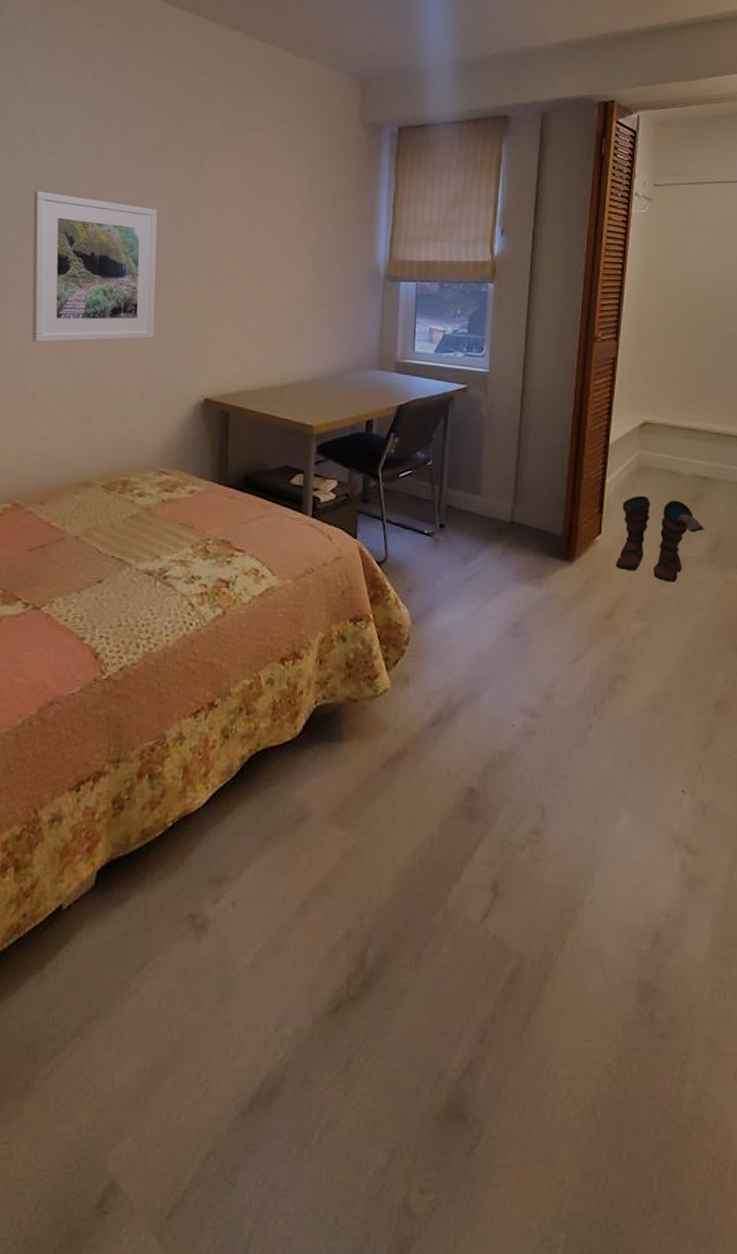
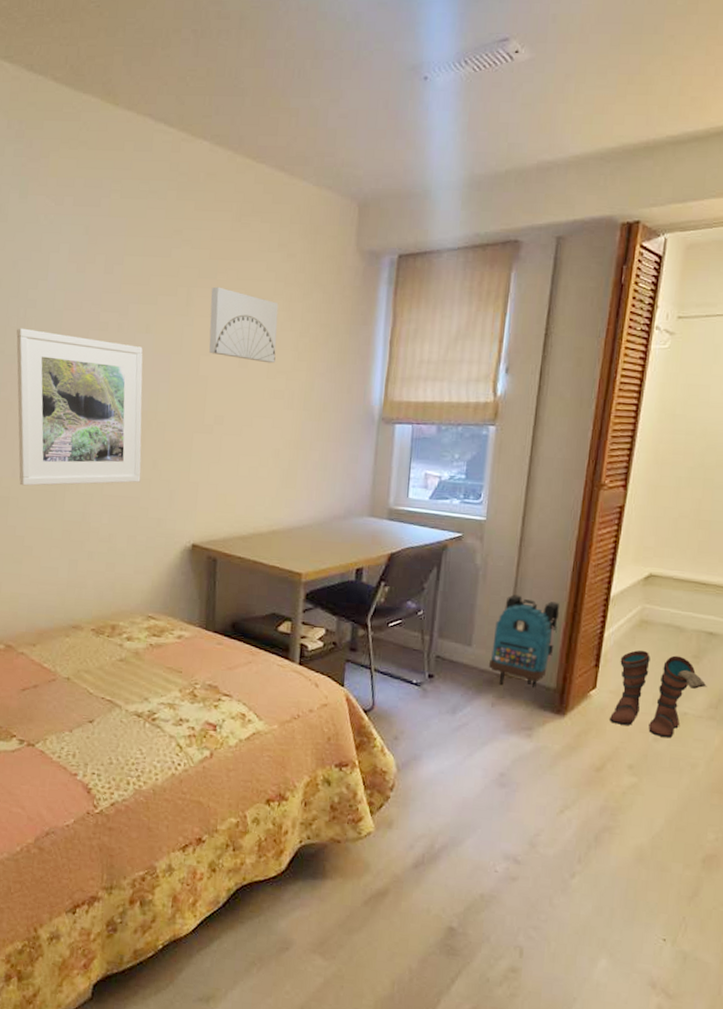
wall art: none [221,154,288,225] -> present [209,286,279,364]
backpack: none [497,443,563,536] -> present [488,594,560,689]

